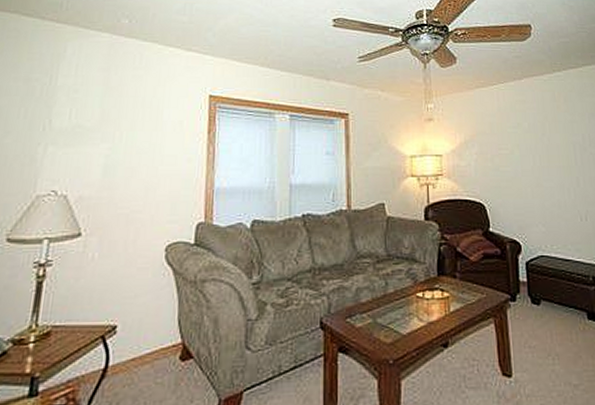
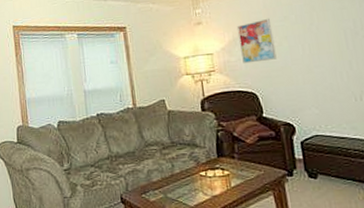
wall art: none [469,123,508,170] -> present [236,18,277,64]

